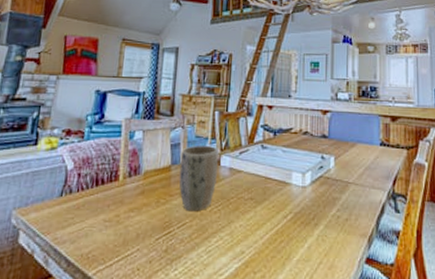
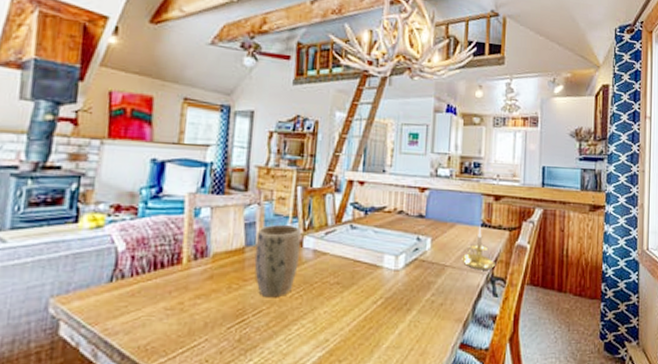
candle holder: none [364,145,397,187] -> present [462,226,496,270]

